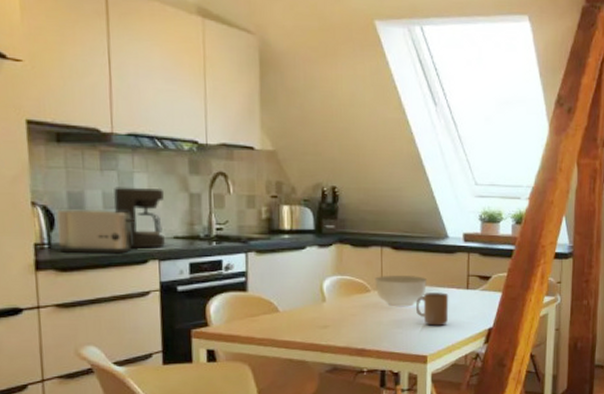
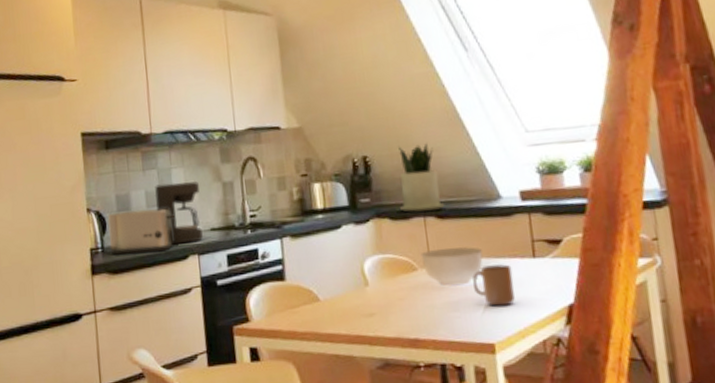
planter: none [360,182,401,242] -> present [398,143,445,213]

